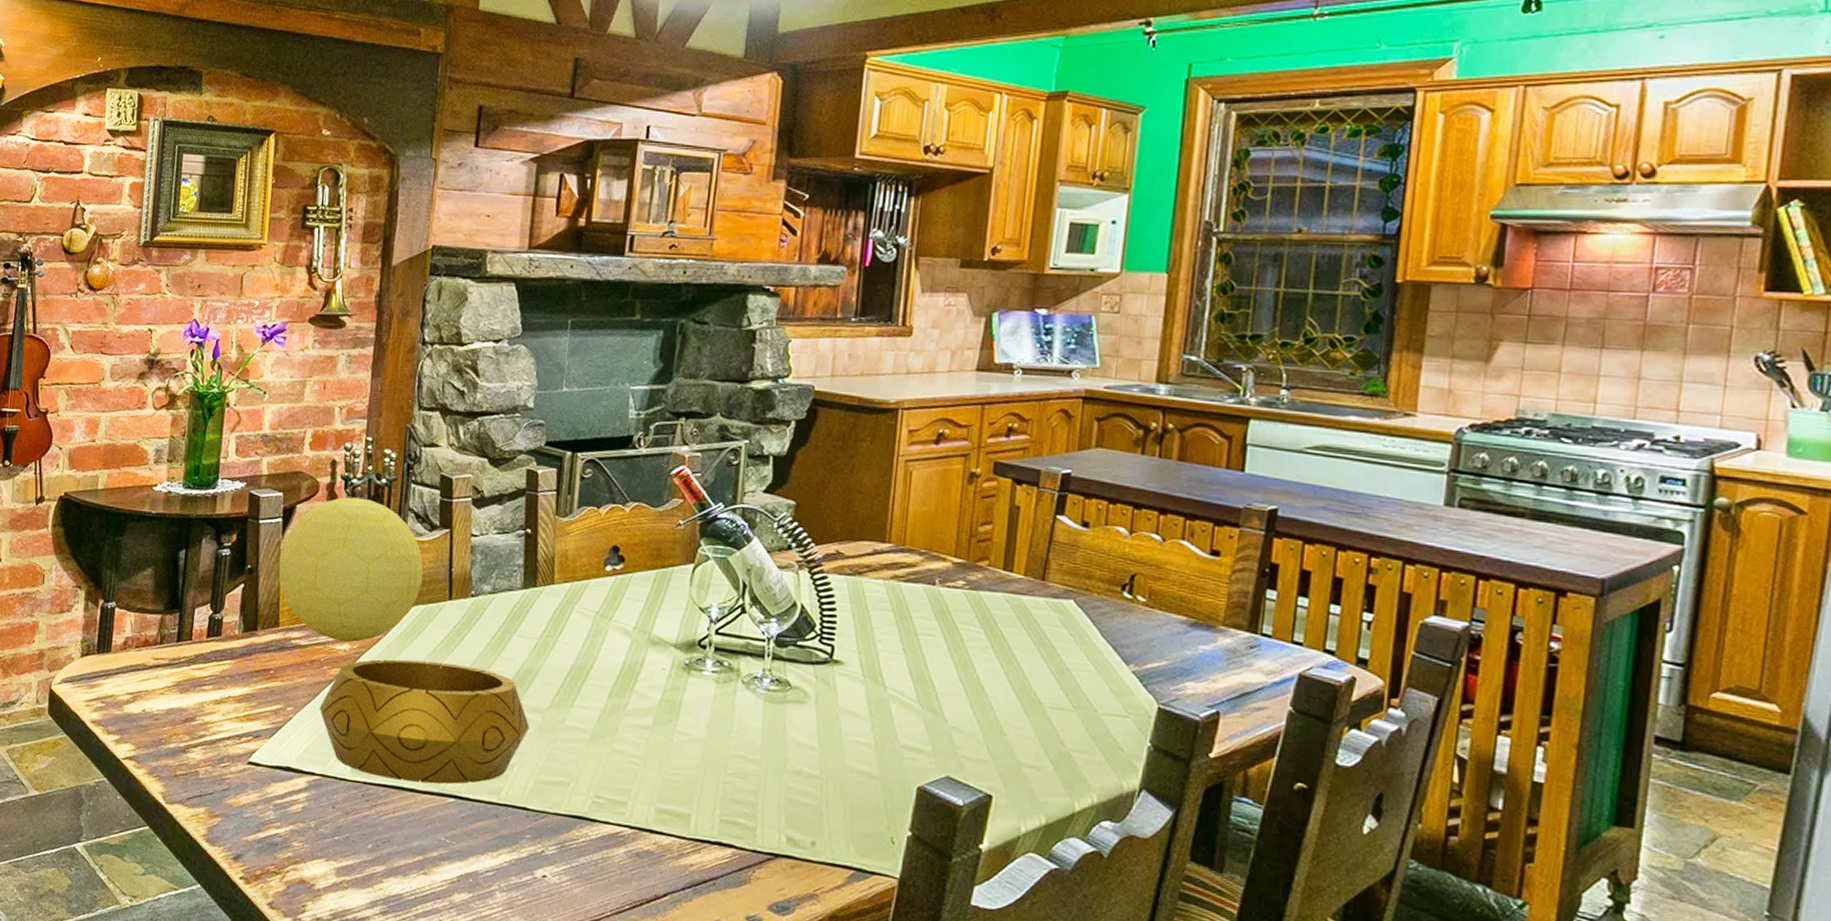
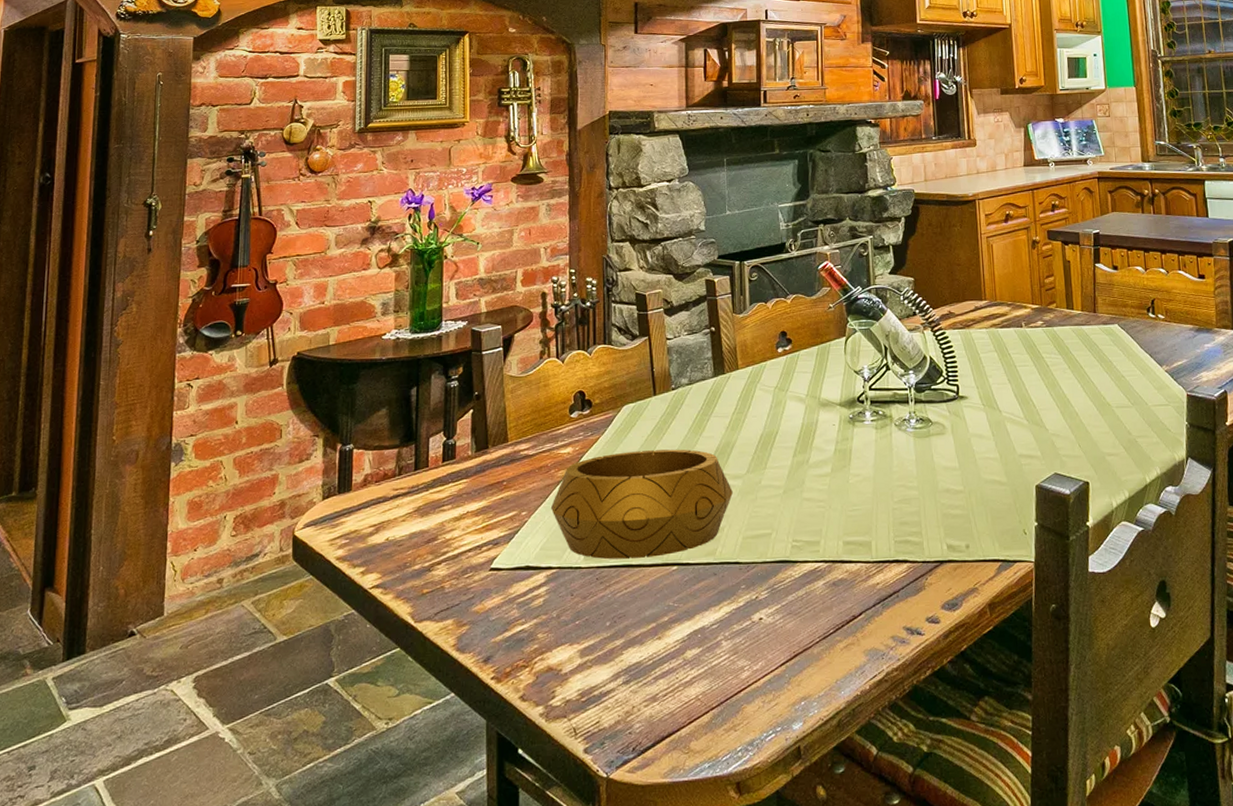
decorative ball: present [278,497,424,642] -> none [503,321,630,446]

